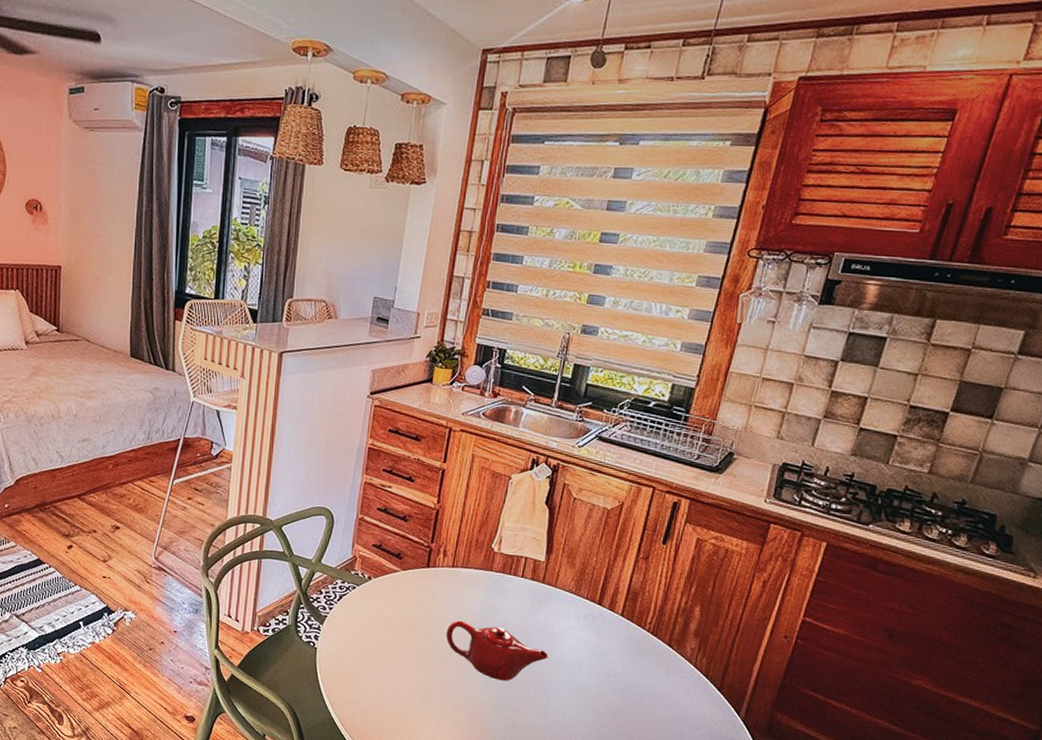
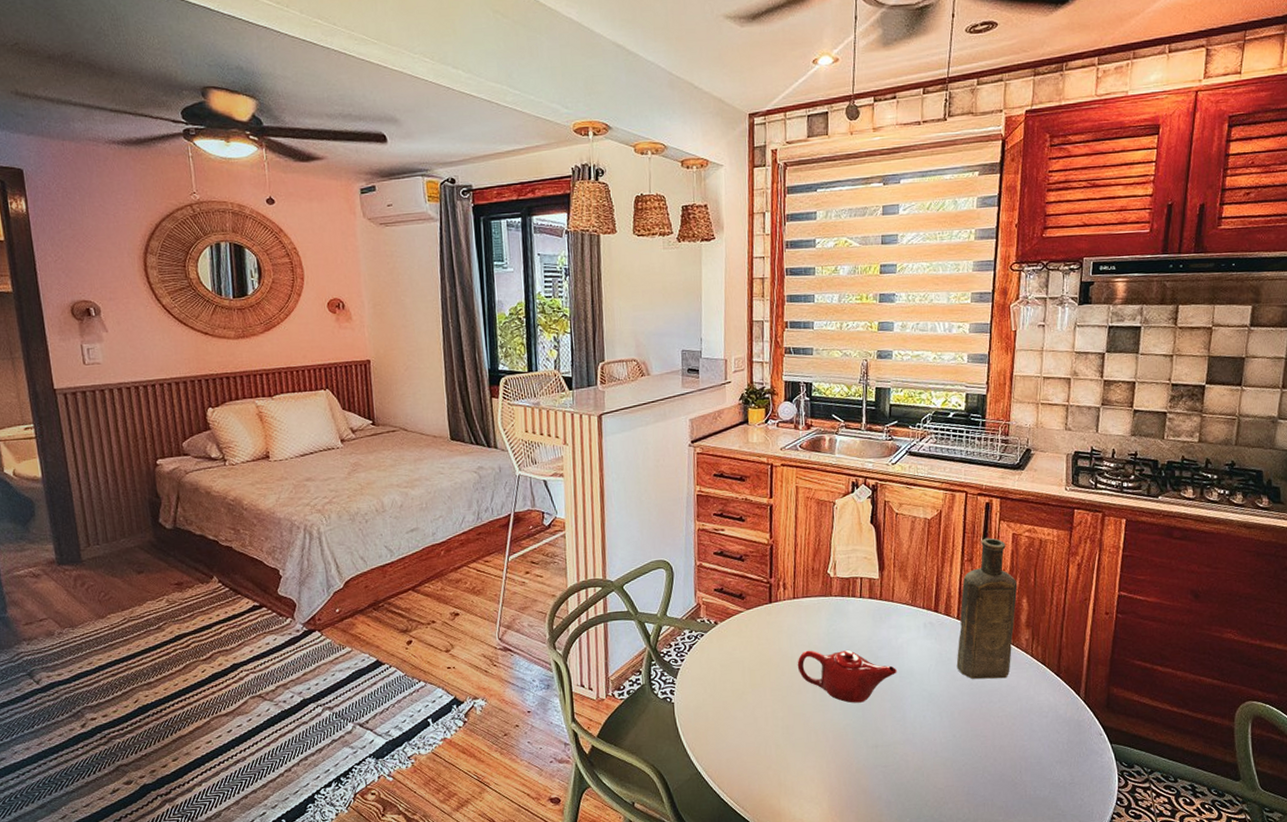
bottle: none [612,538,693,684] -> present [956,537,1018,680]

